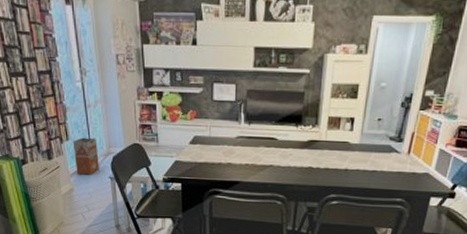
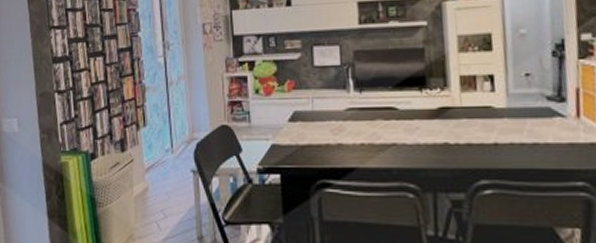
waste bin: present [72,137,99,175] -> none [150,121,180,169]

